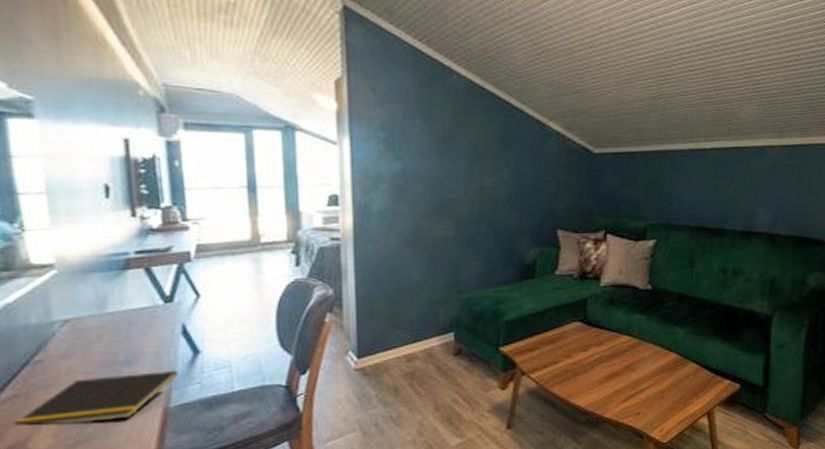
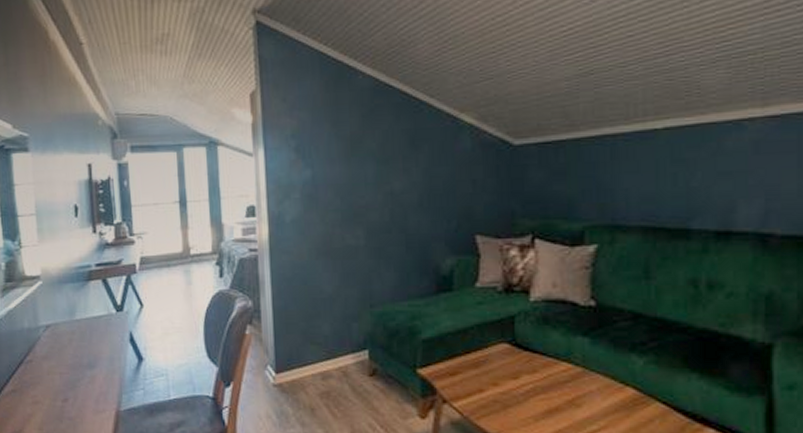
notepad: present [13,371,178,427] -> none [12,376,127,420]

